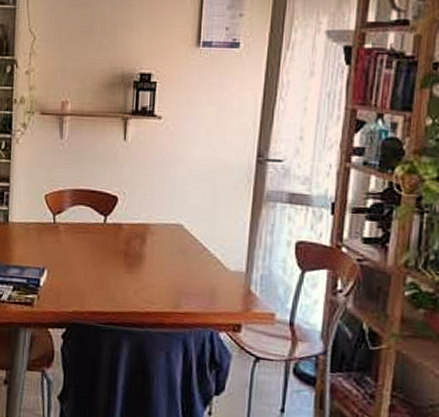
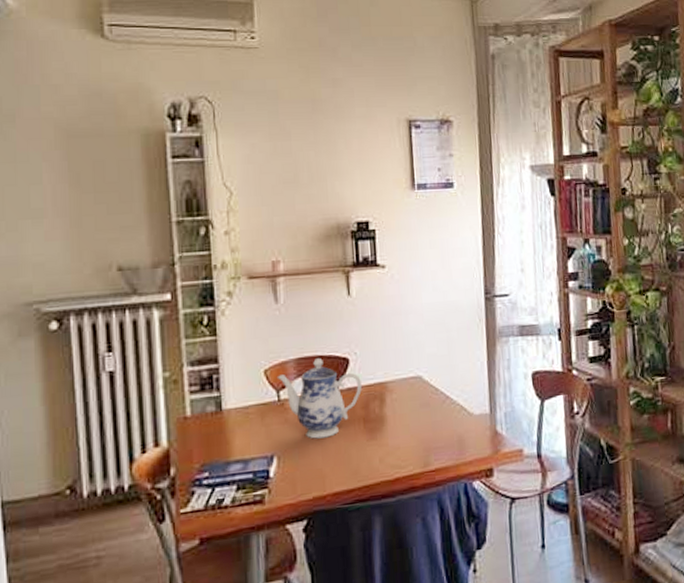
teapot: none [54,192,126,263] -> present [276,358,362,439]

